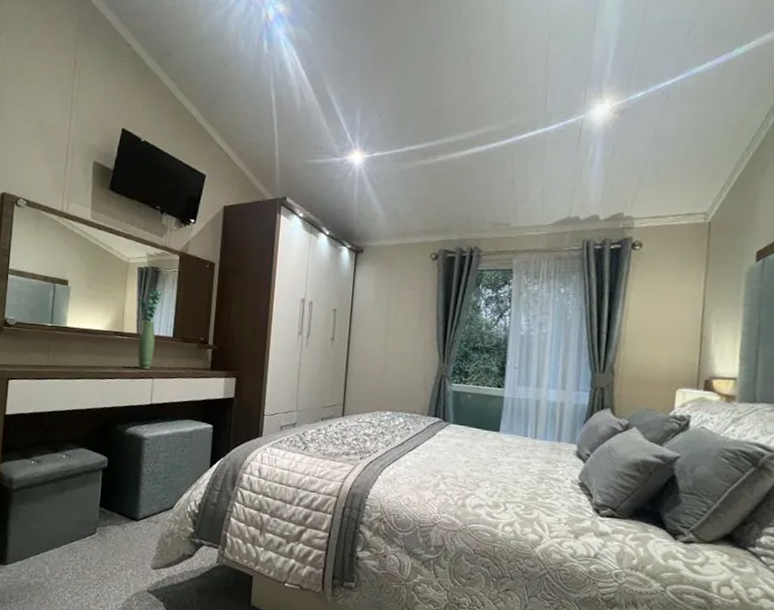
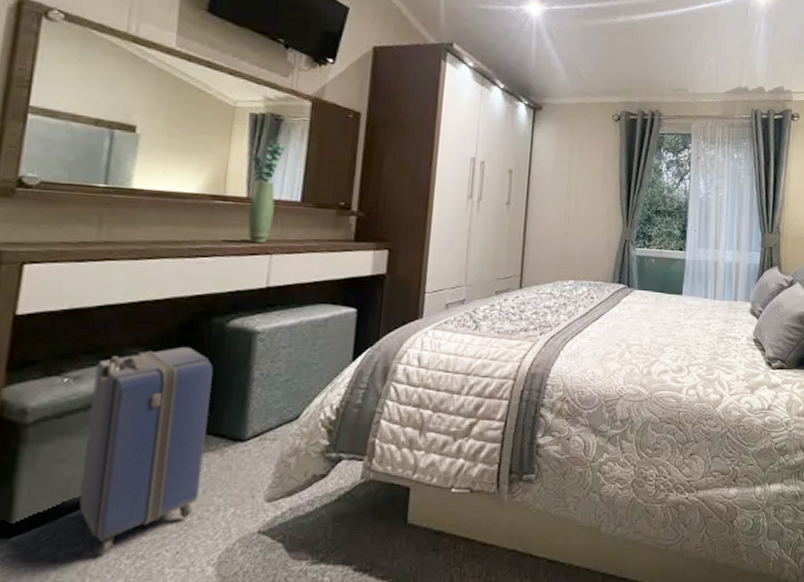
suitcase: none [41,445,117,586] -> present [79,346,213,553]

